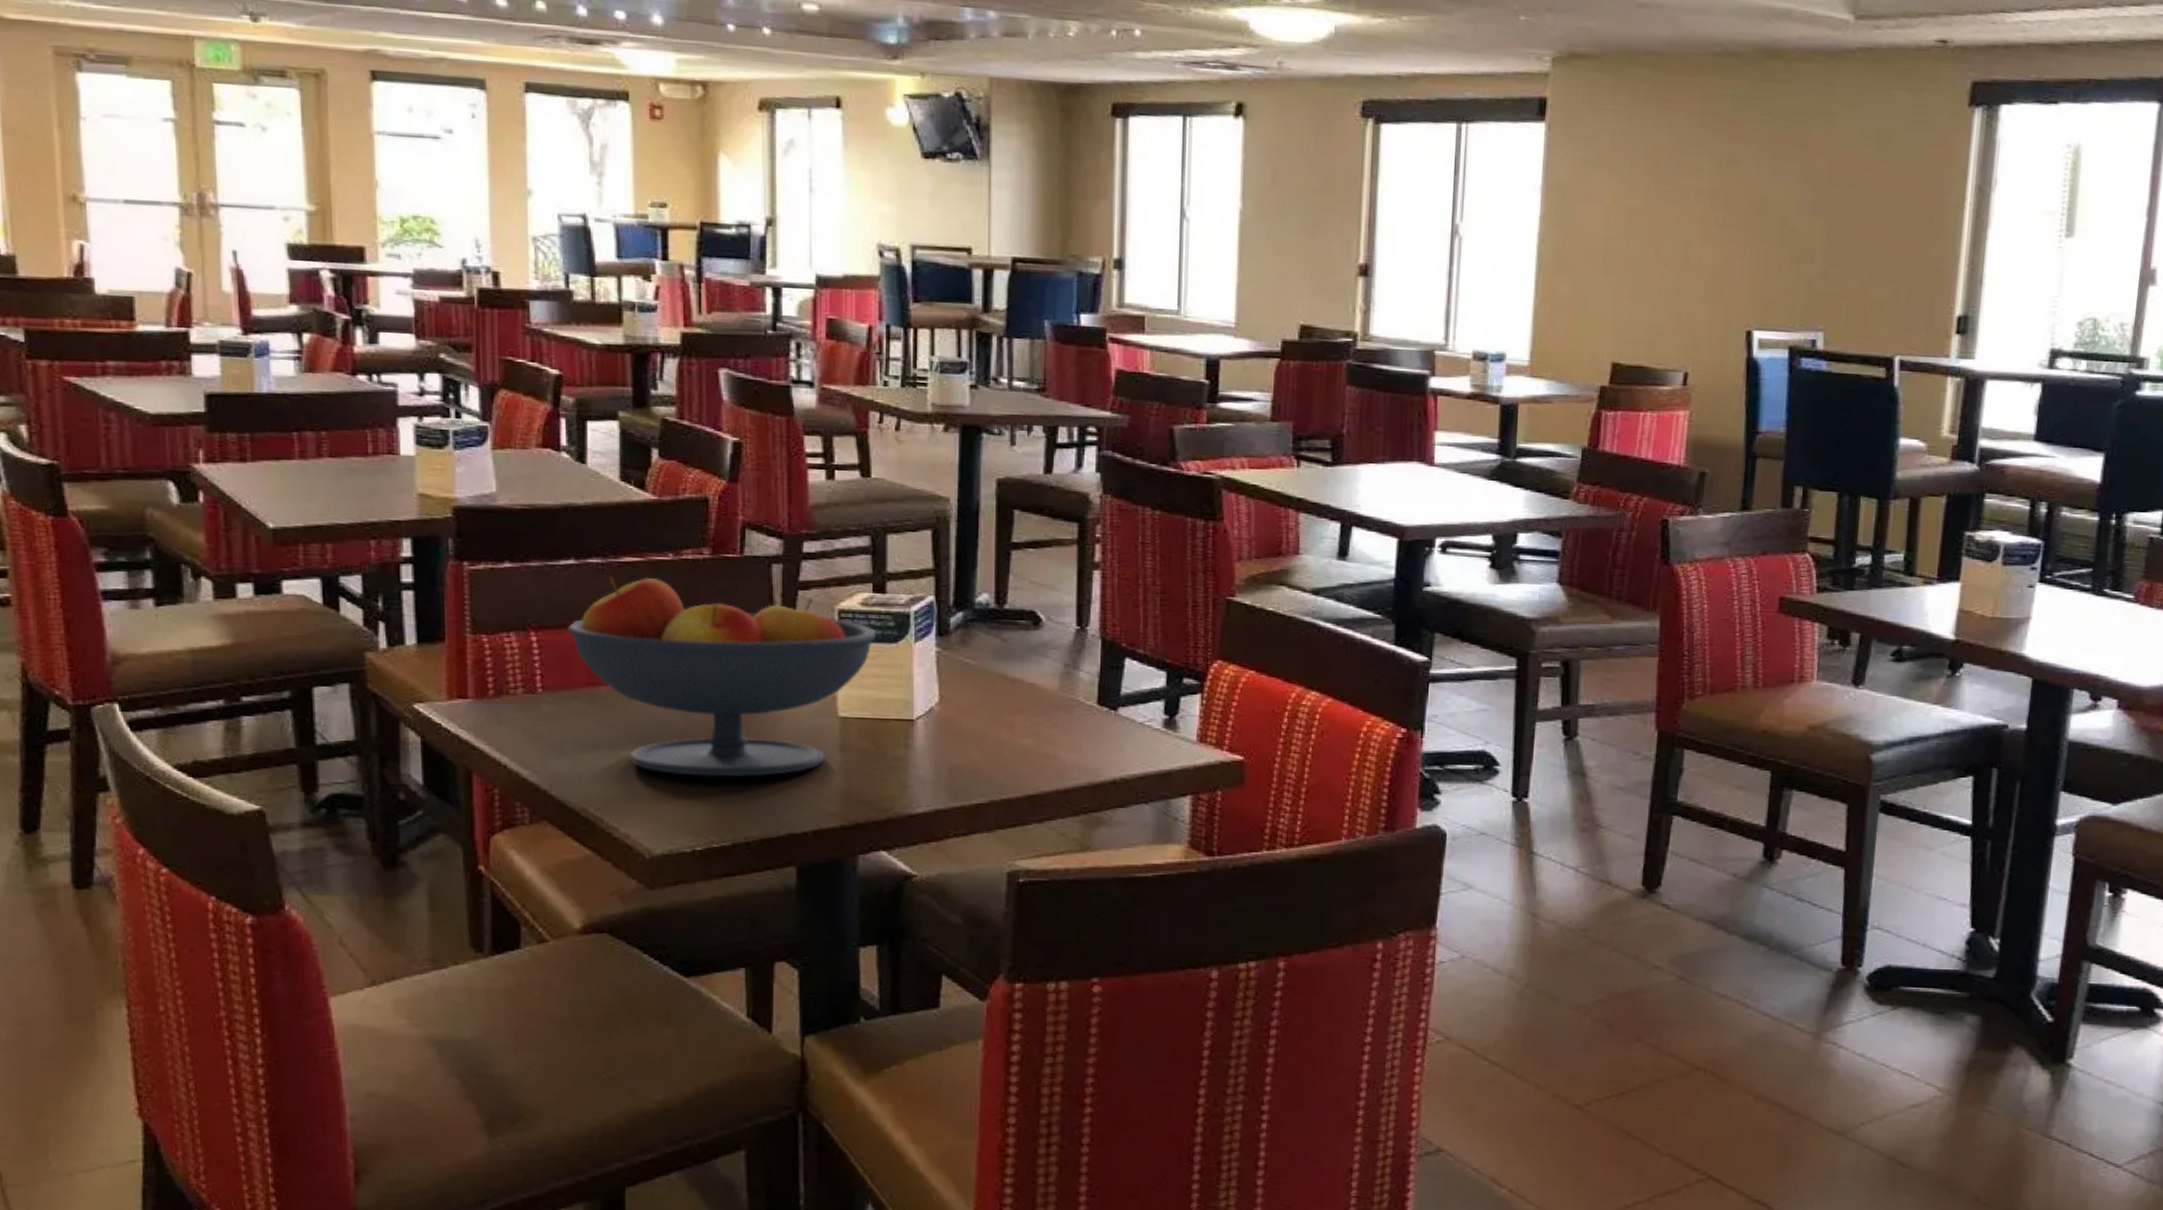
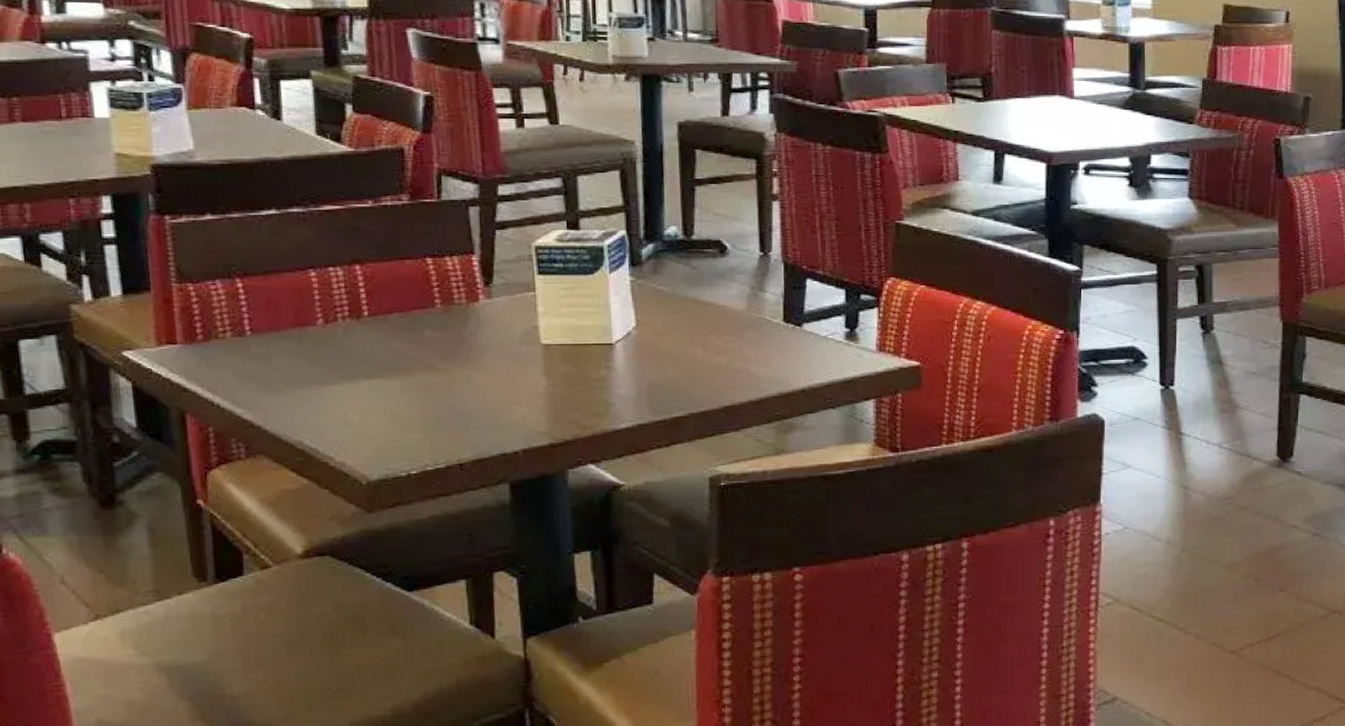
fruit bowl: present [568,576,877,777] -> none [273,223,573,406]

